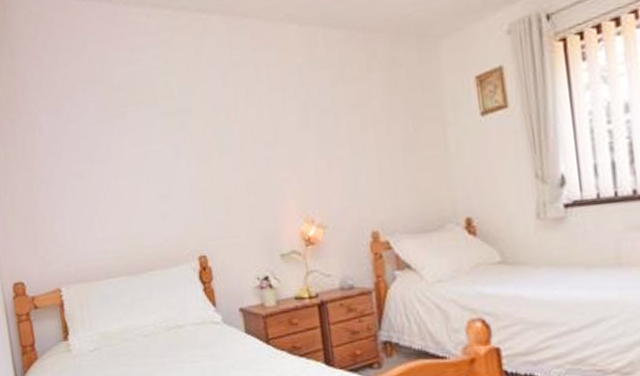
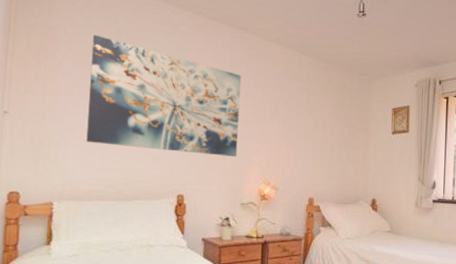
wall art: none [63,70,264,209] -> present [86,35,242,157]

